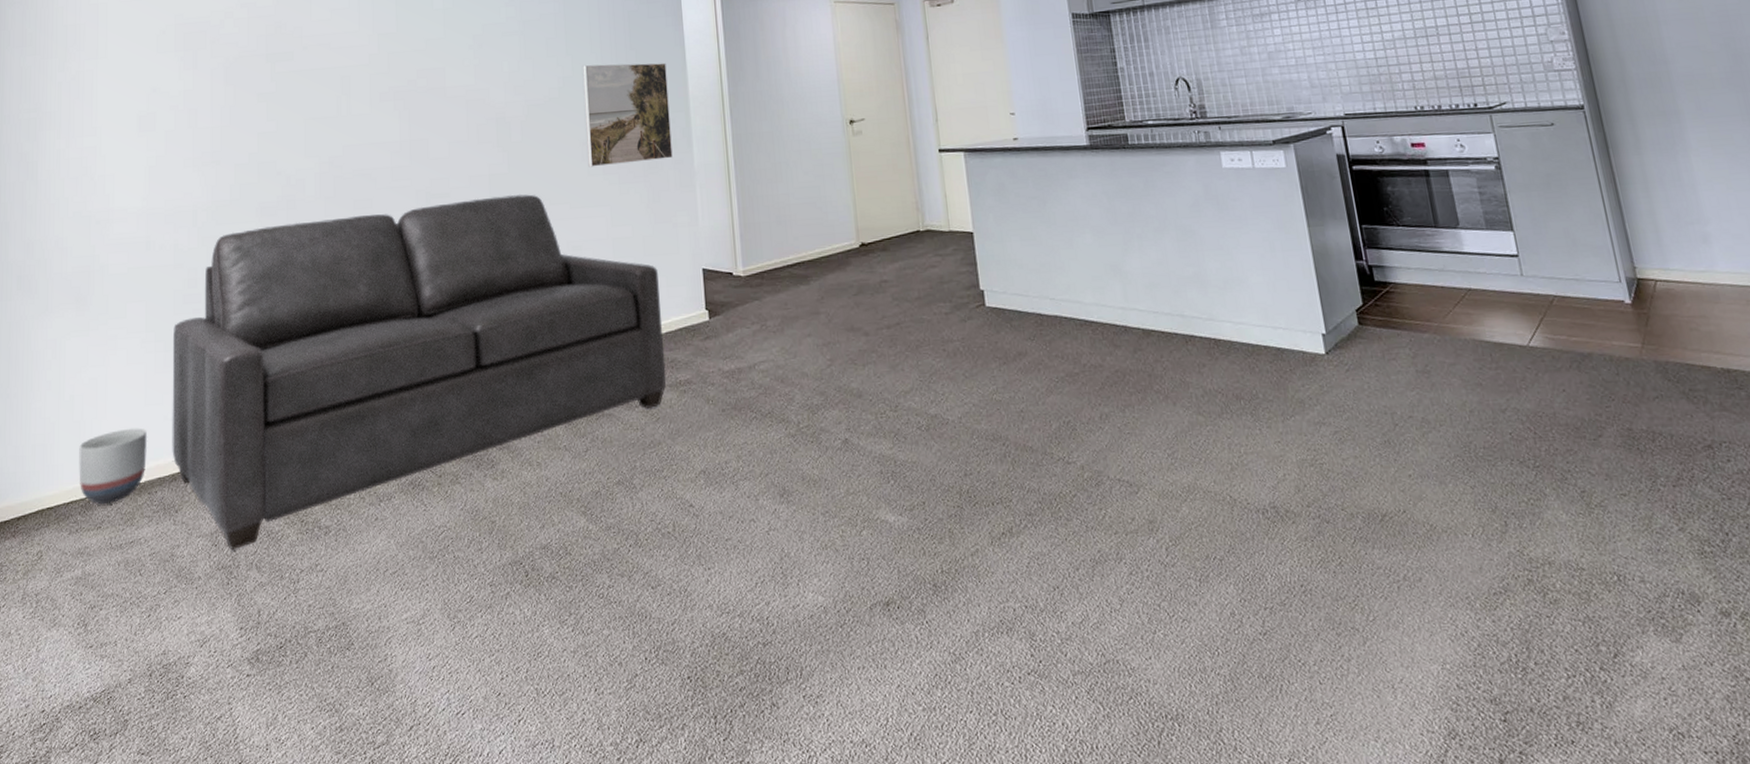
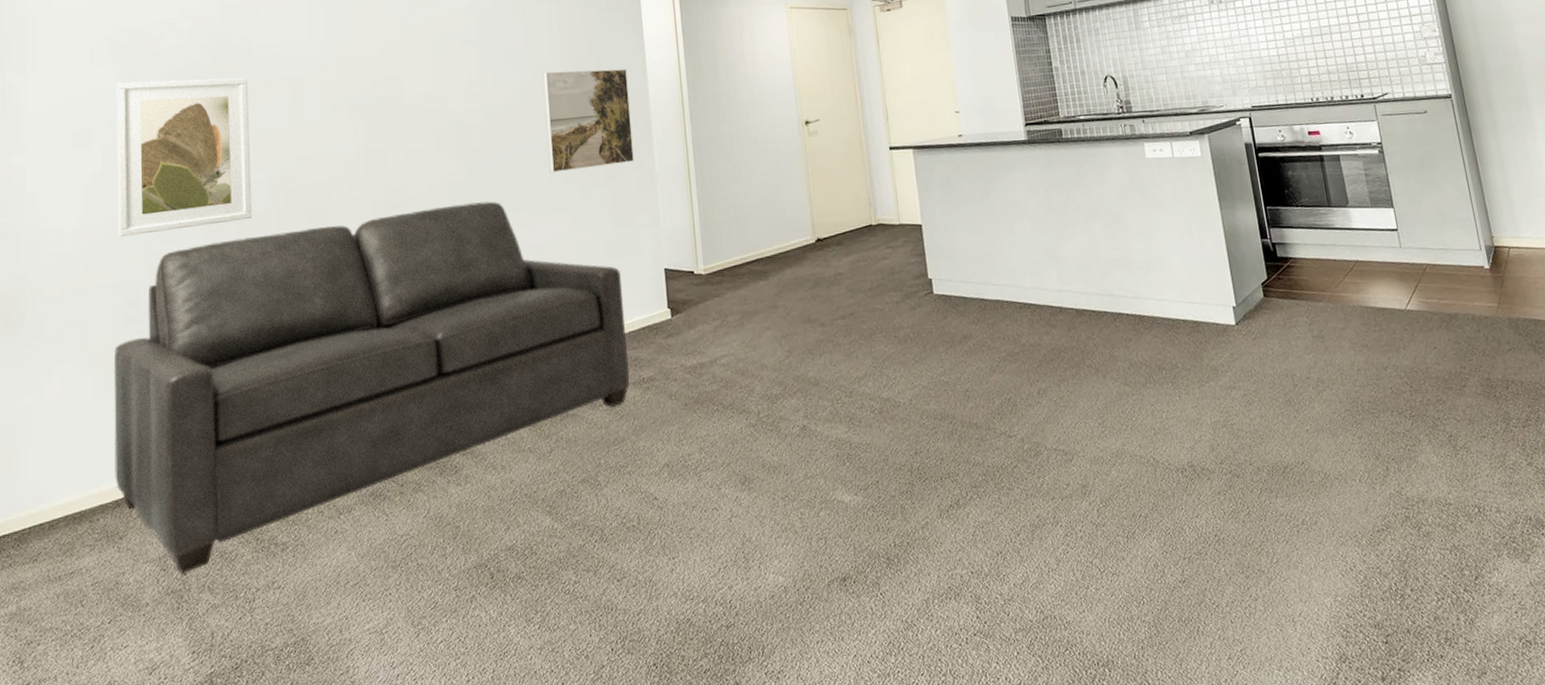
planter: present [79,428,148,504] -> none [11,454,88,536]
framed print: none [179,66,302,218] -> present [116,78,252,237]

